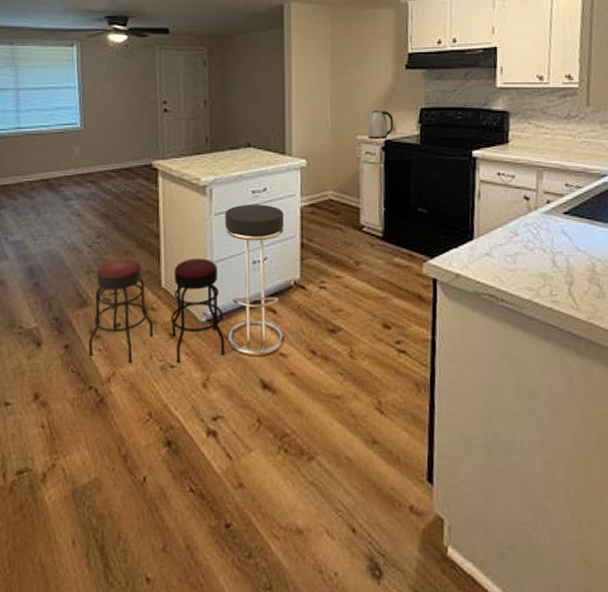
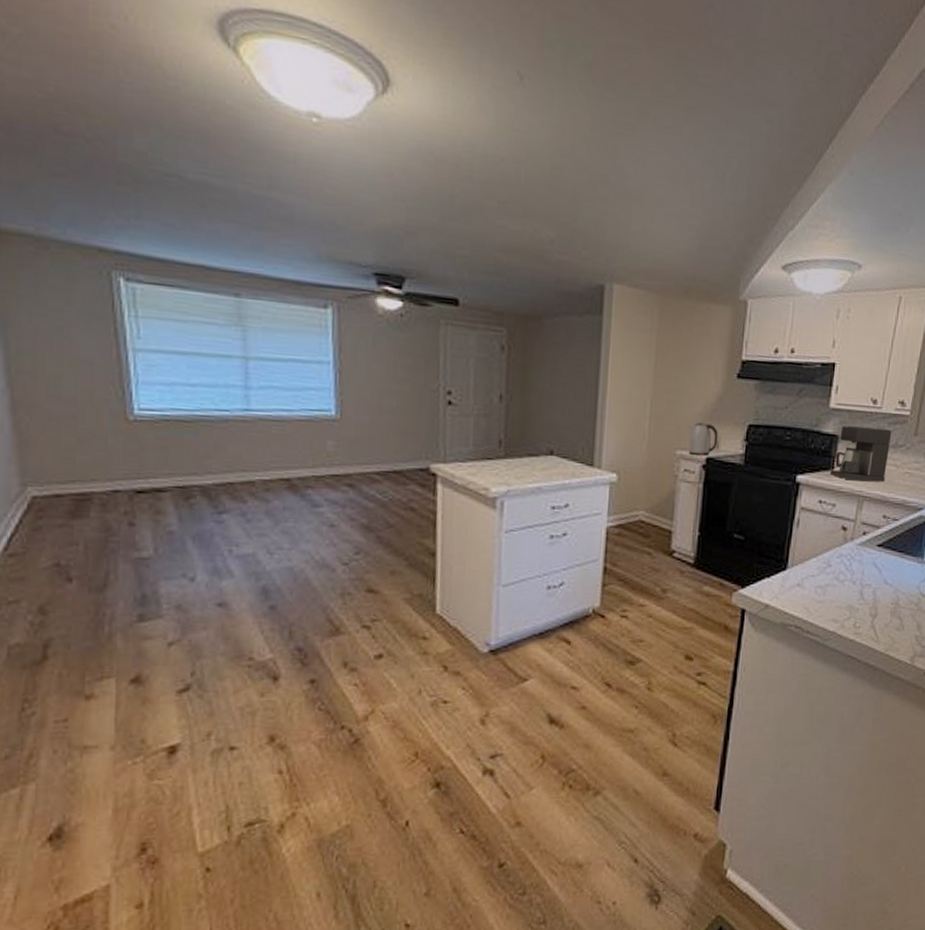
bar stool: present [88,258,225,364] -> none [340,579,510,700]
bar stool: present [225,204,285,357] -> none [511,521,587,691]
coffee maker: none [506,102,563,153] -> present [831,426,892,483]

